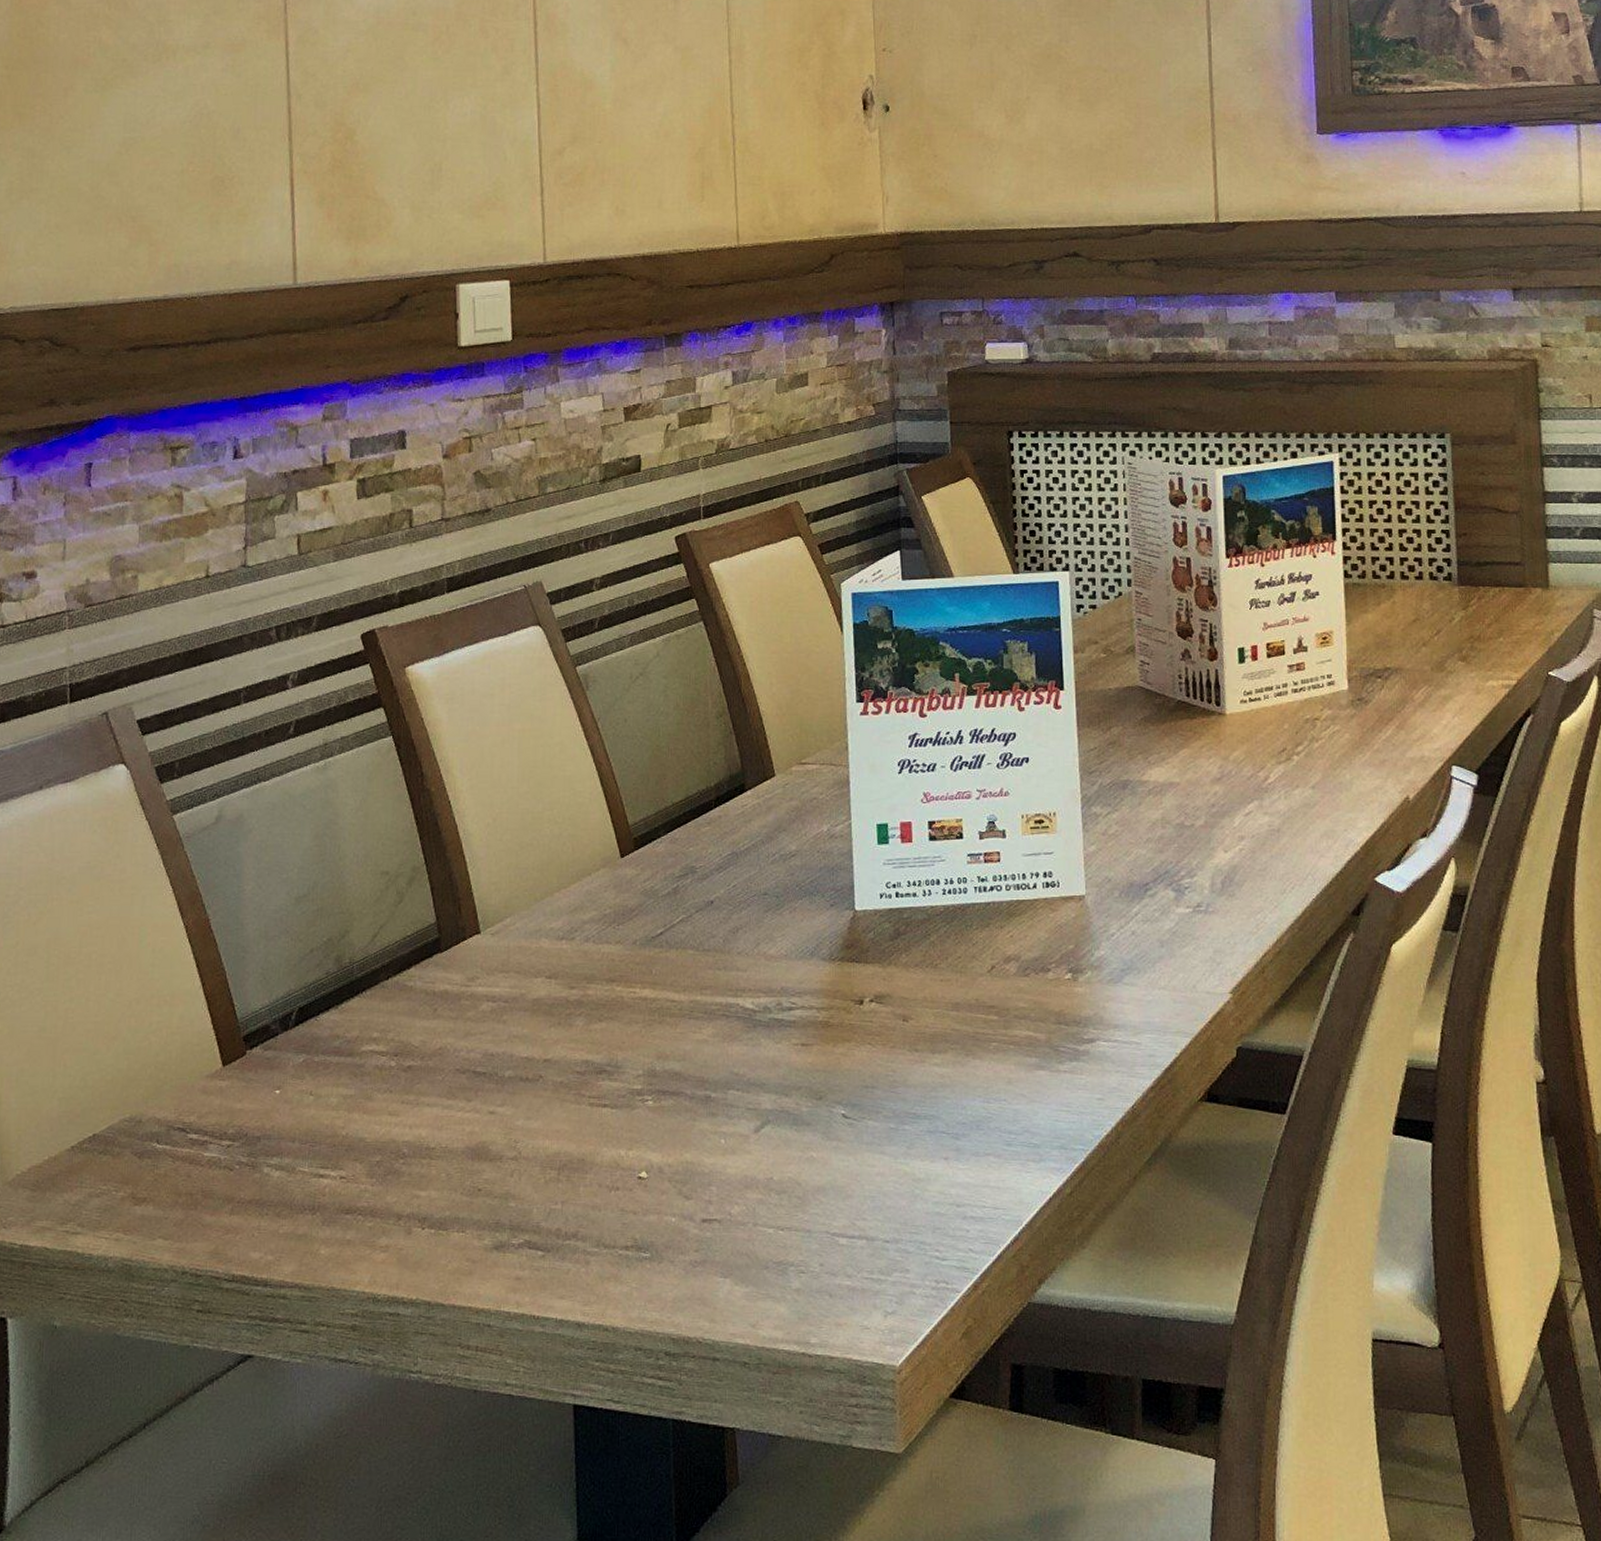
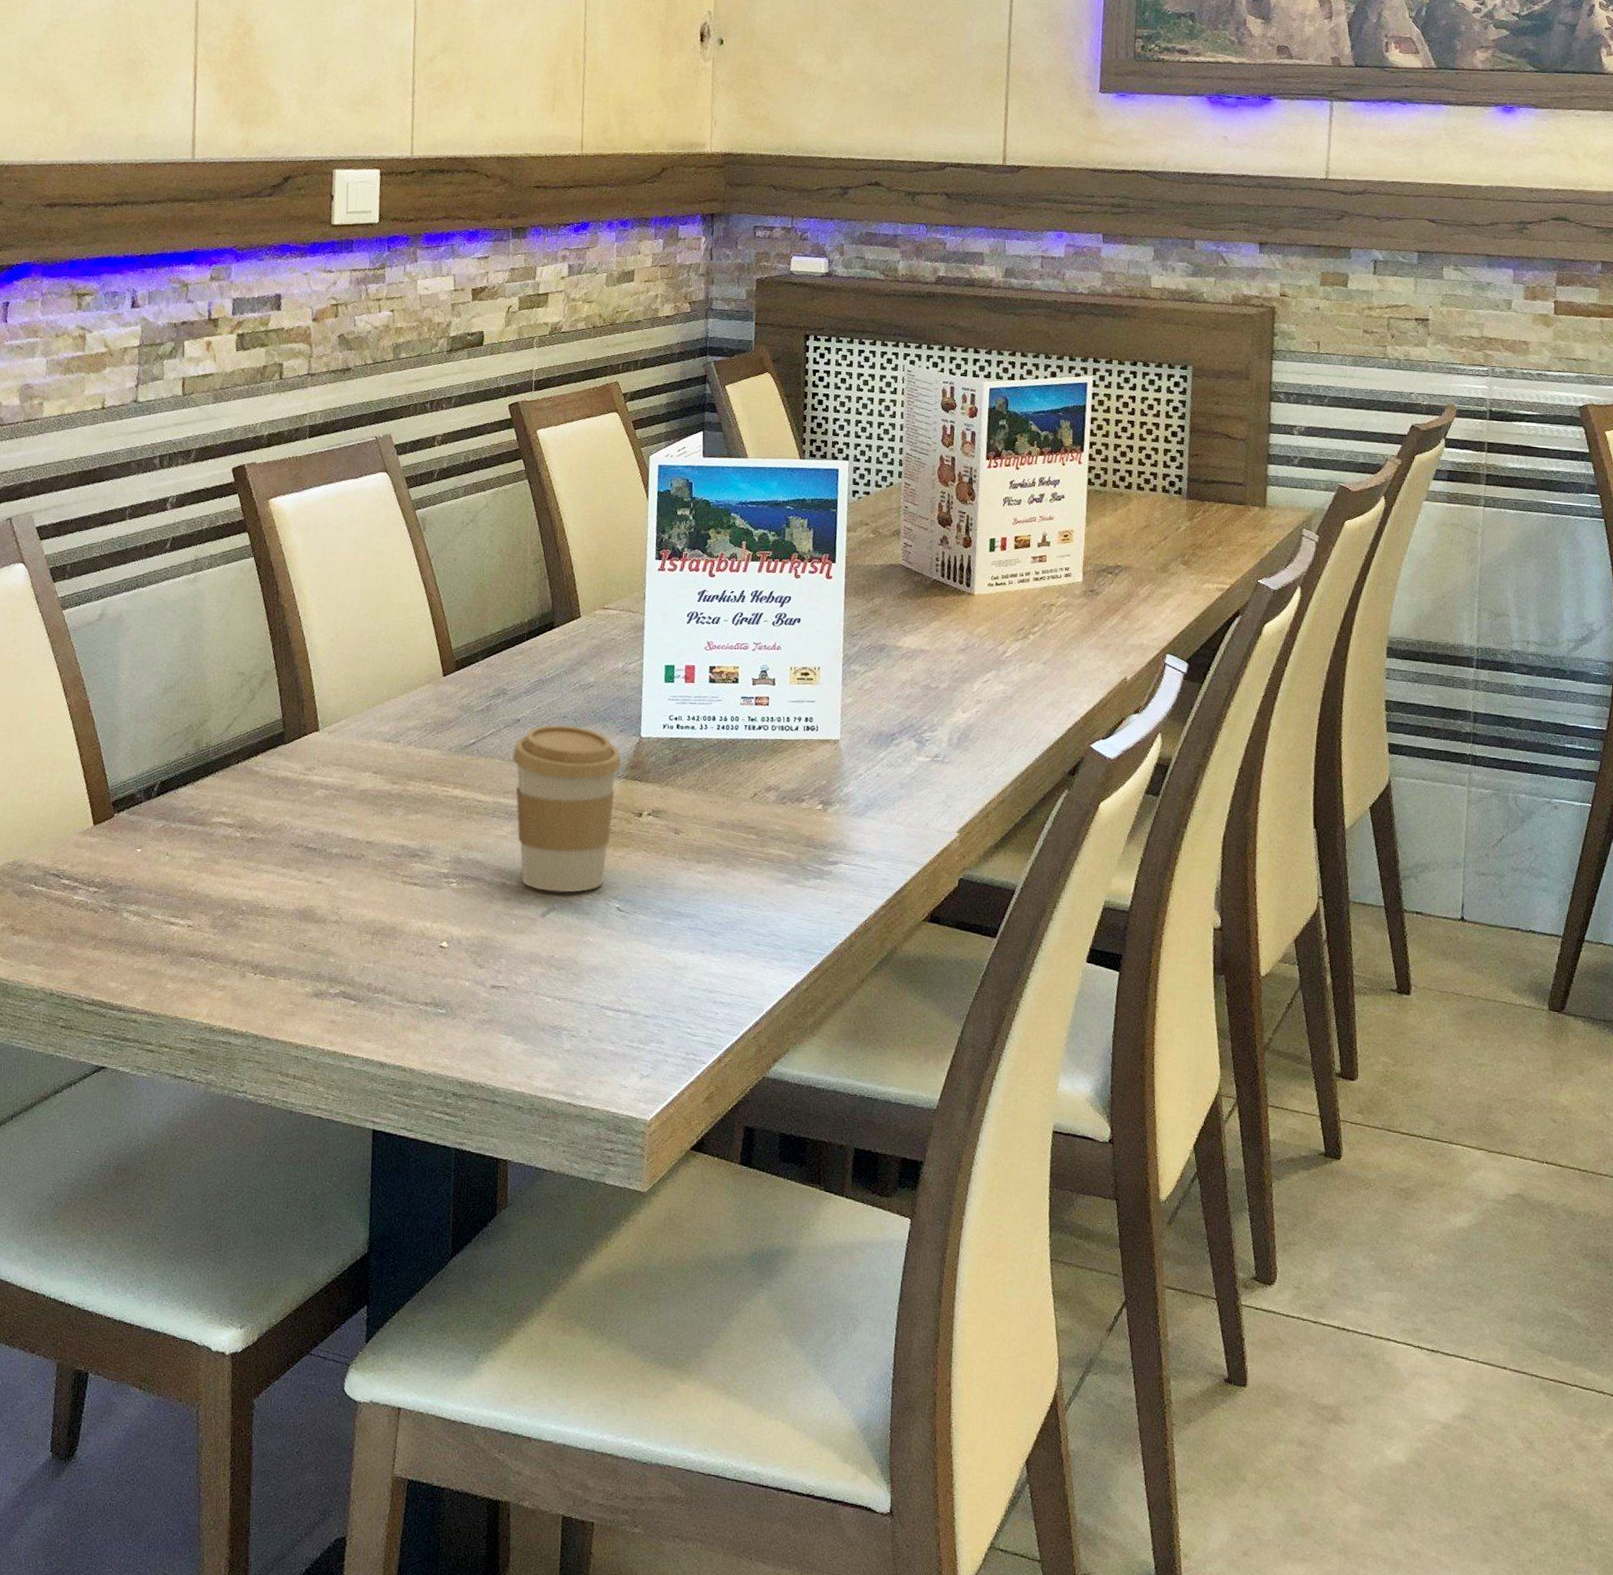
coffee cup: none [708,903,835,1102] -> present [512,725,622,893]

